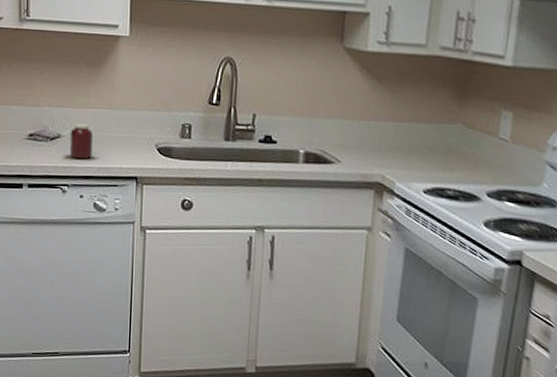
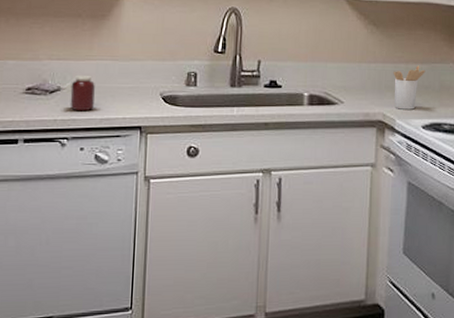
utensil holder: none [395,125,431,173] -> present [393,65,426,110]

